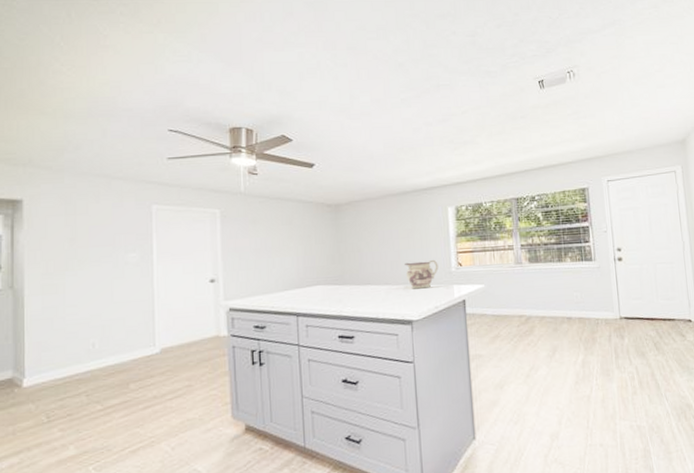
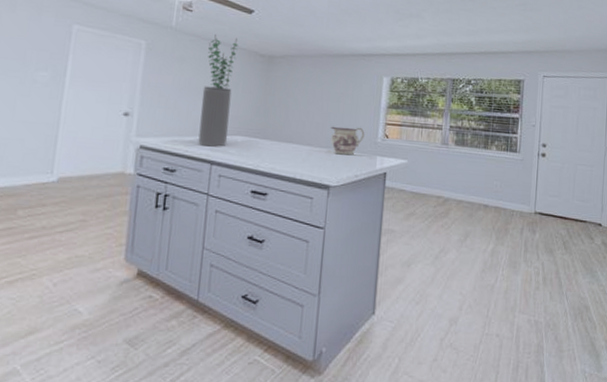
vase: none [278,193,309,300] -> present [198,35,238,147]

